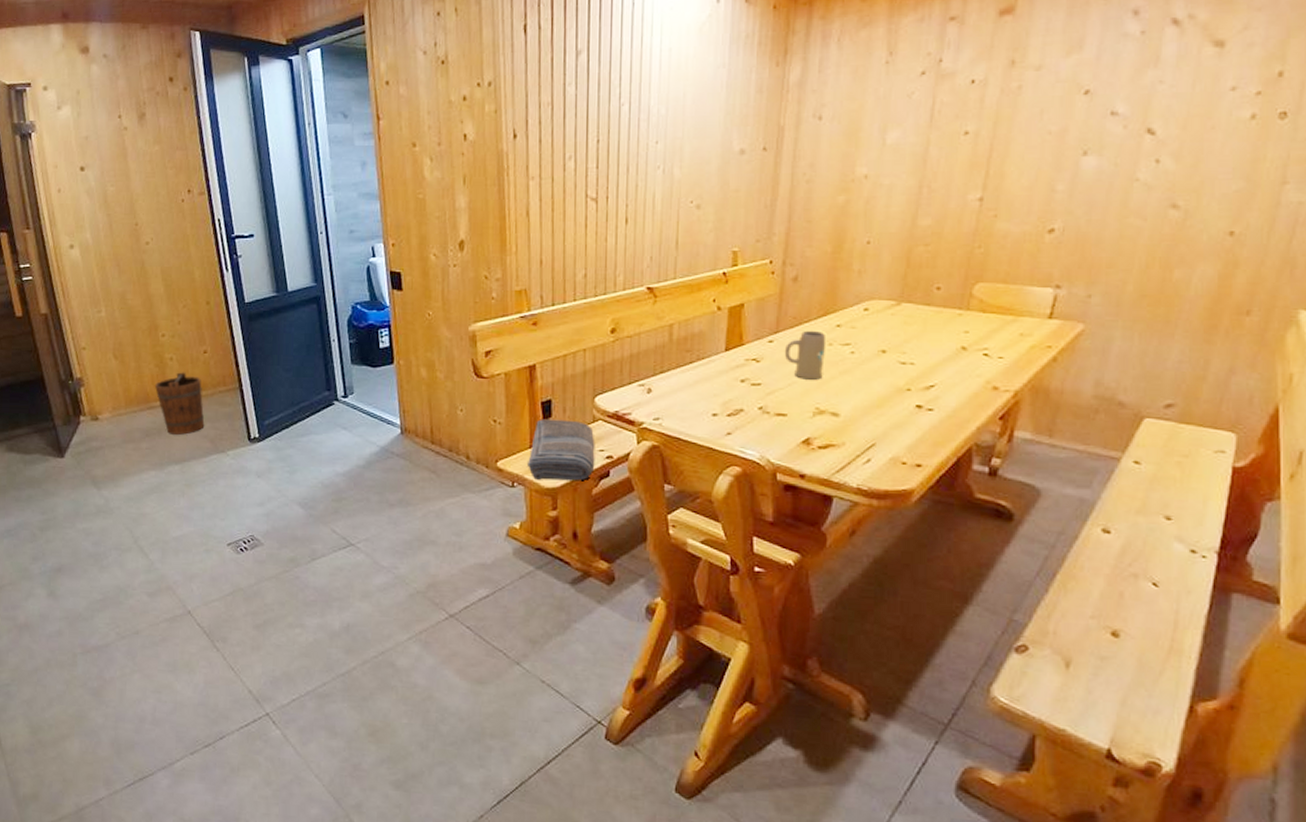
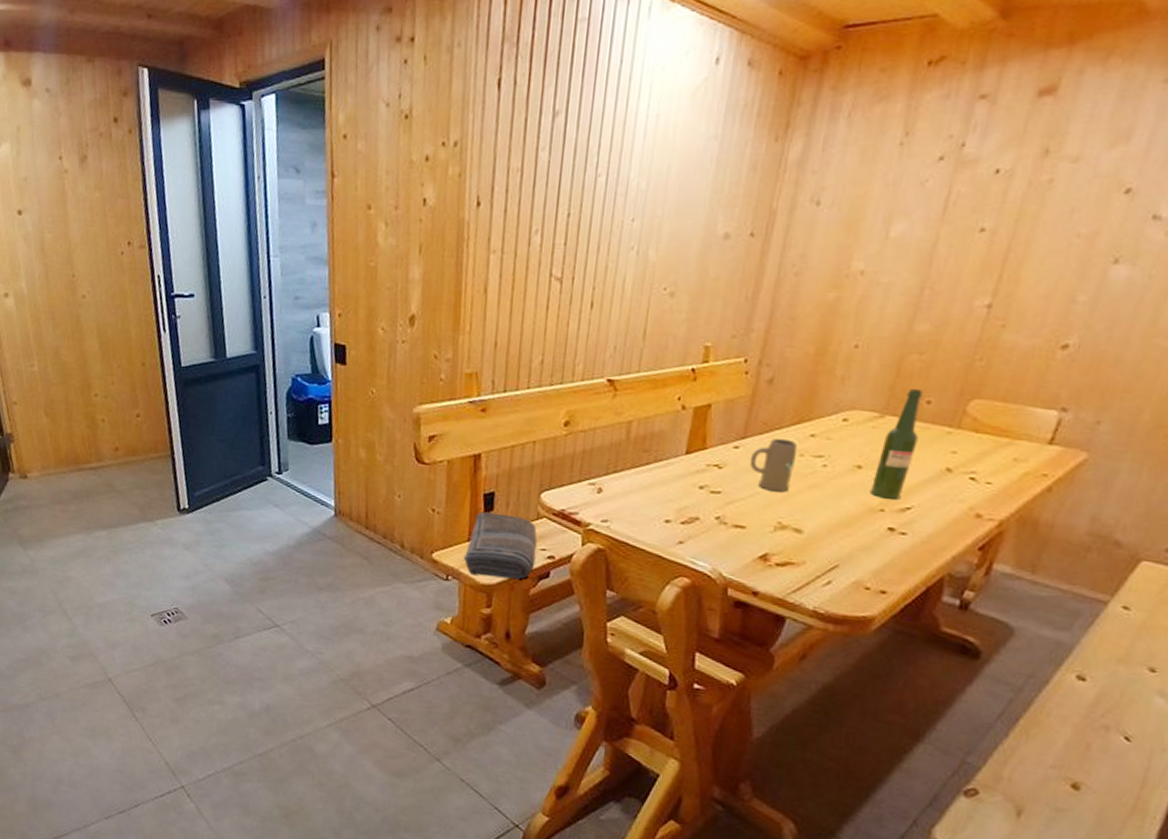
wooden bucket: present [155,372,205,435] -> none [85,435,134,500]
beer bottle: none [897,278,933,379] -> present [871,389,923,500]

